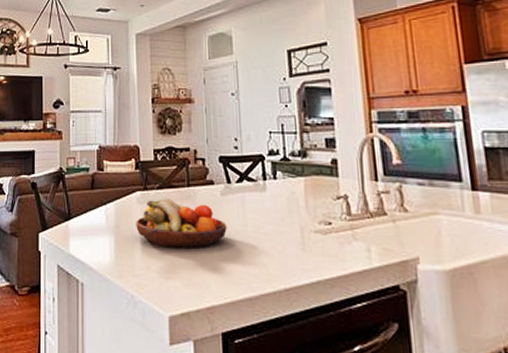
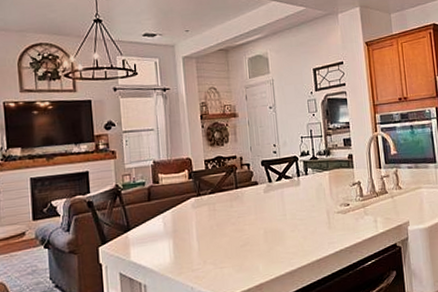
fruit bowl: present [136,197,227,248] -> none [191,200,270,242]

